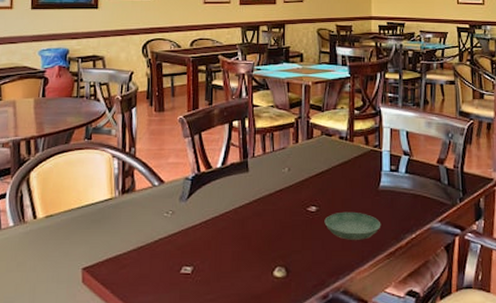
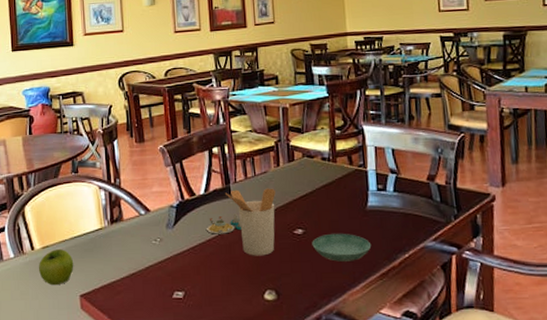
fruit: none [40,218,79,258] -> present [39,248,74,286]
salt and pepper shaker set: none [221,188,256,209] -> present [207,213,241,234]
utensil holder: none [243,164,292,232] -> present [226,188,276,256]

